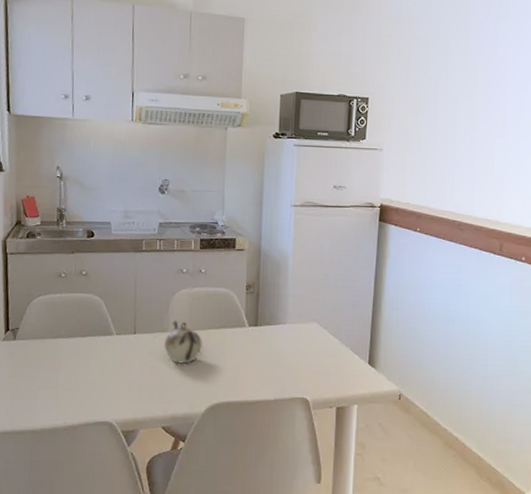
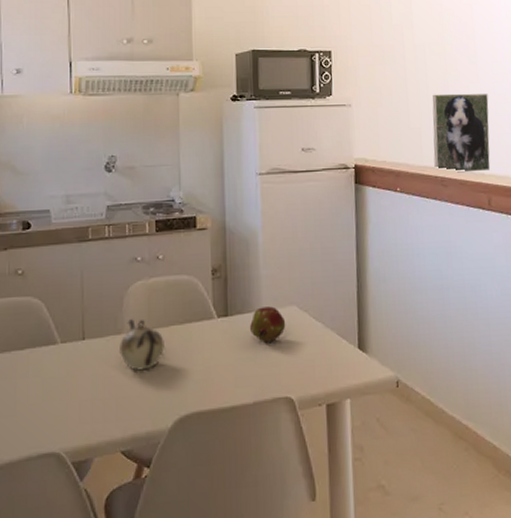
fruit: none [276,321,307,351] -> present [250,306,286,343]
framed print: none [454,145,512,220] -> present [432,93,491,173]

